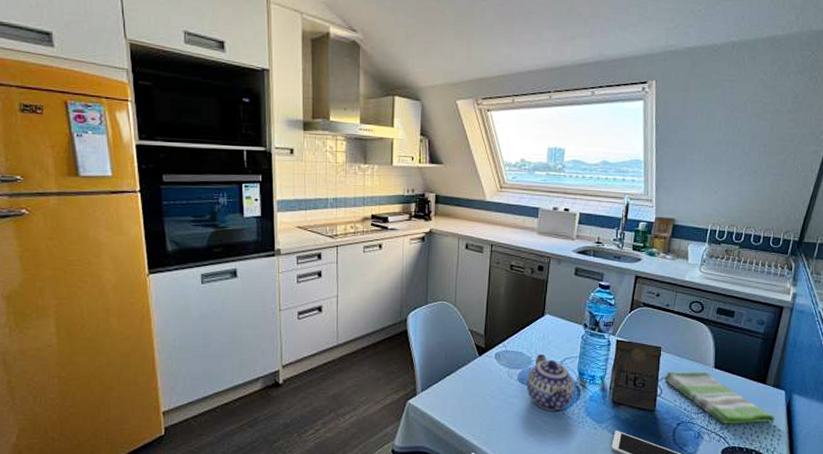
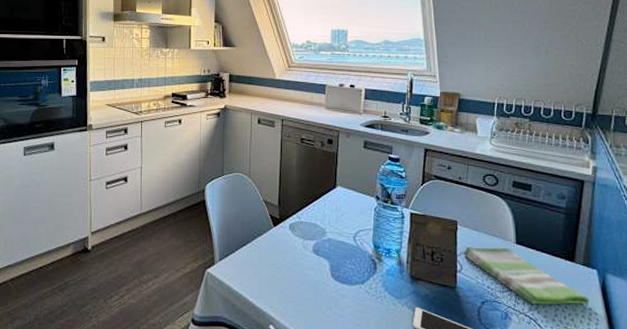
teapot: present [526,353,575,412] -> none [322,225,371,285]

